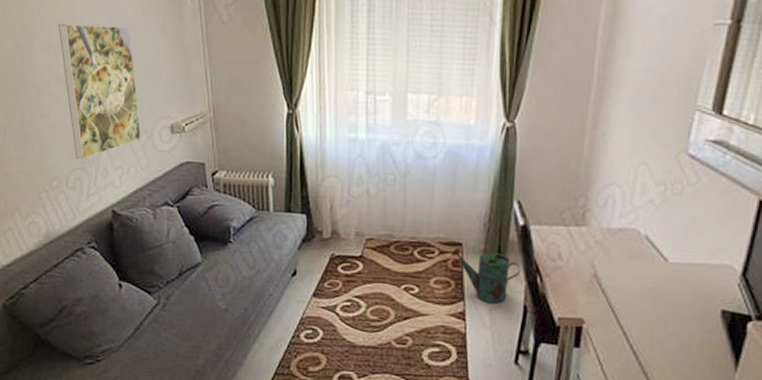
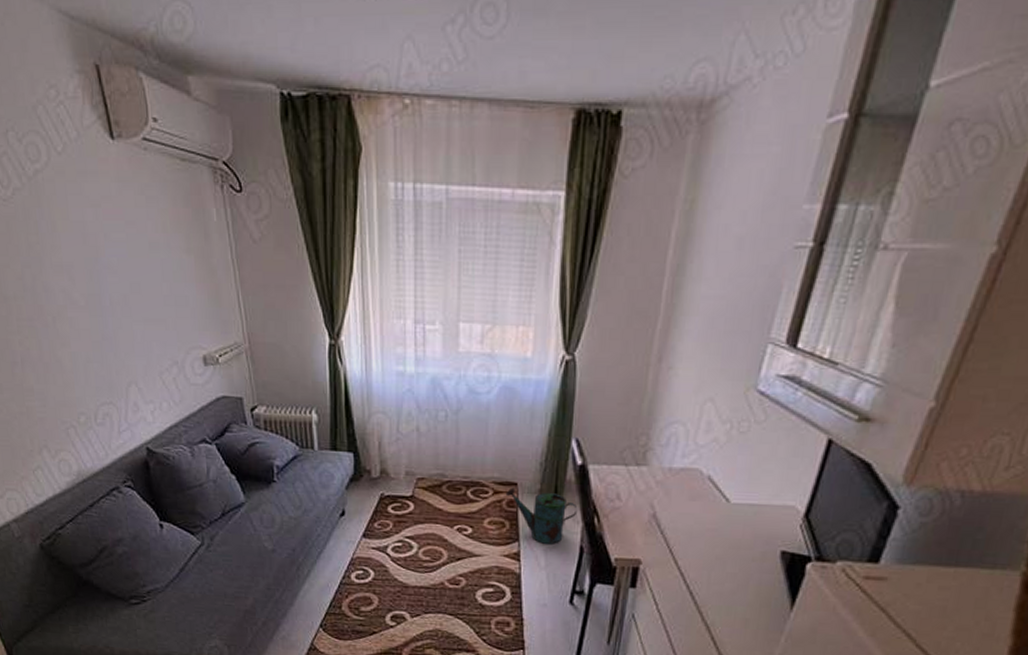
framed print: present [58,23,142,160] -> none [69,240,172,394]

